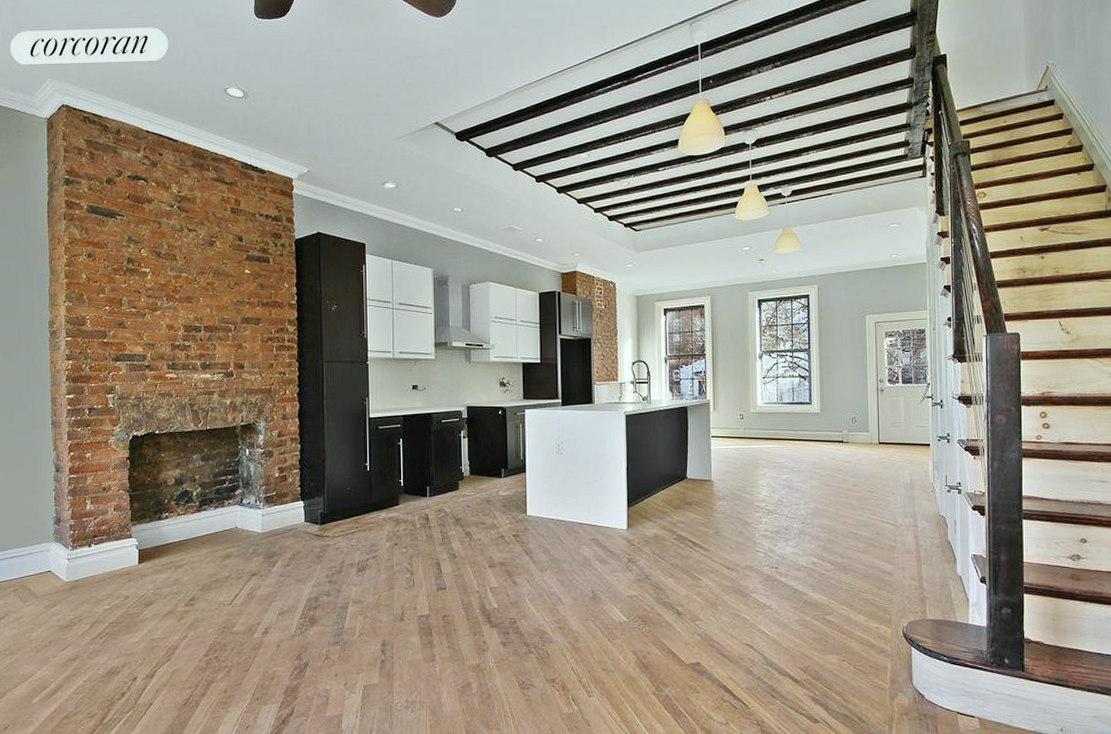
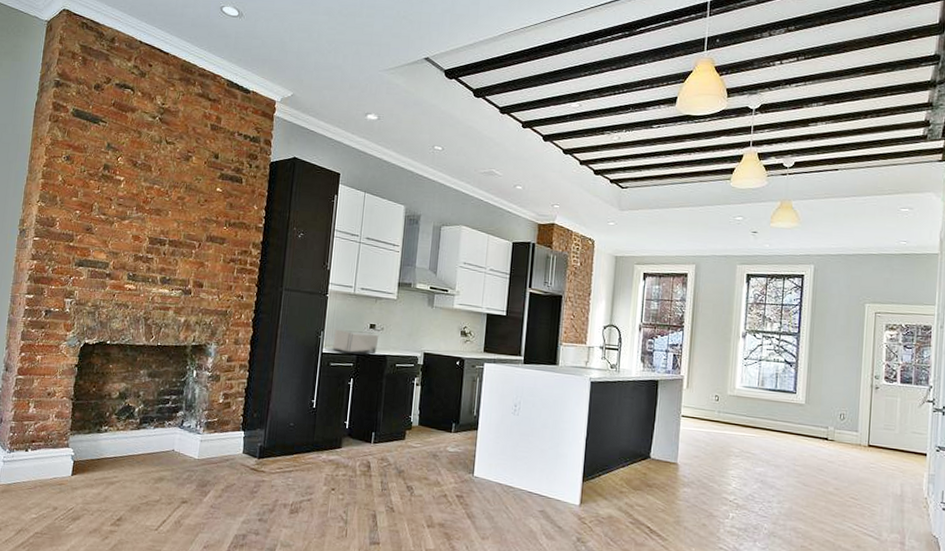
toaster: none [379,392,423,416] -> present [333,329,379,355]

